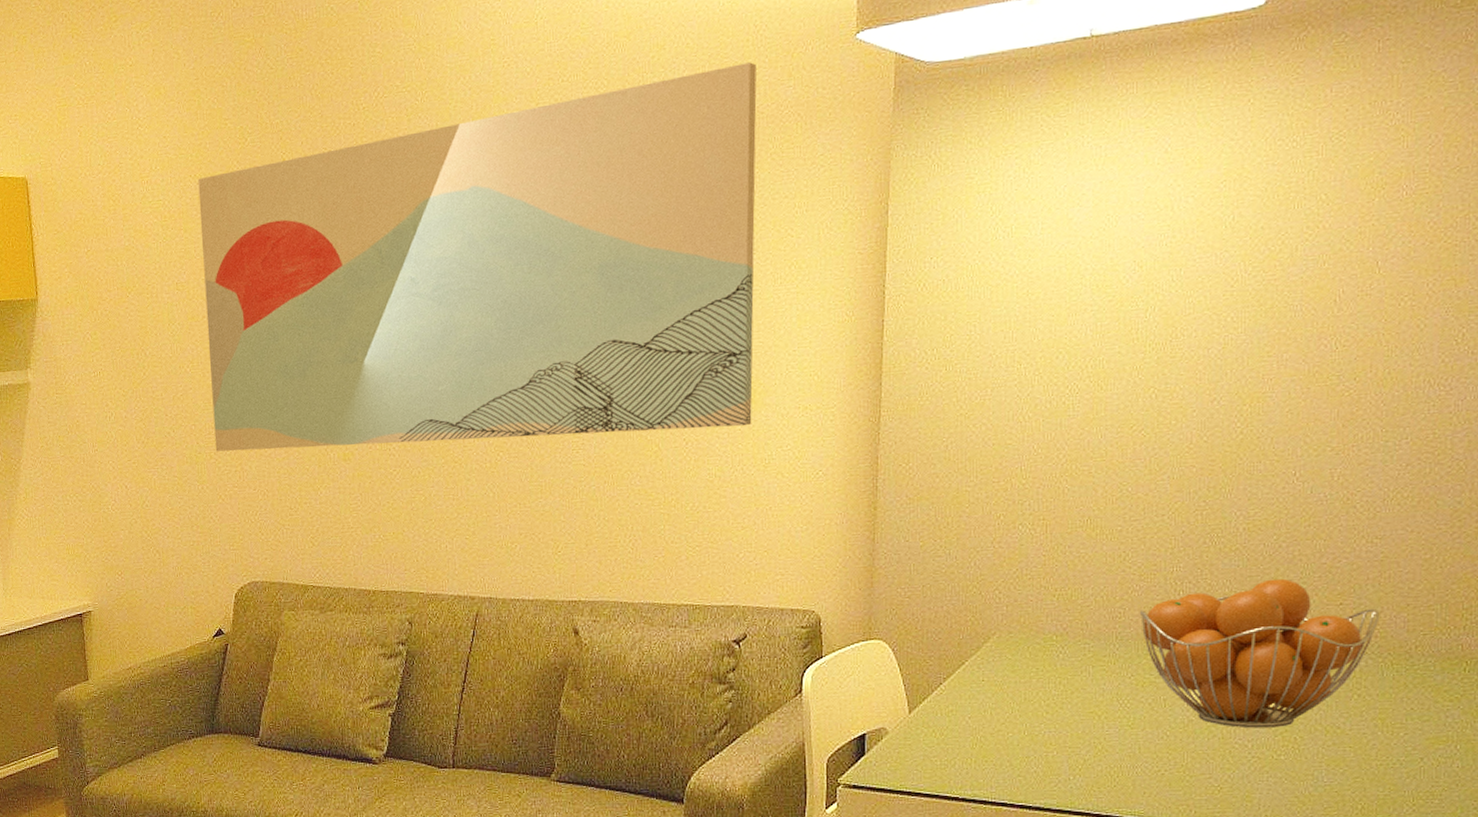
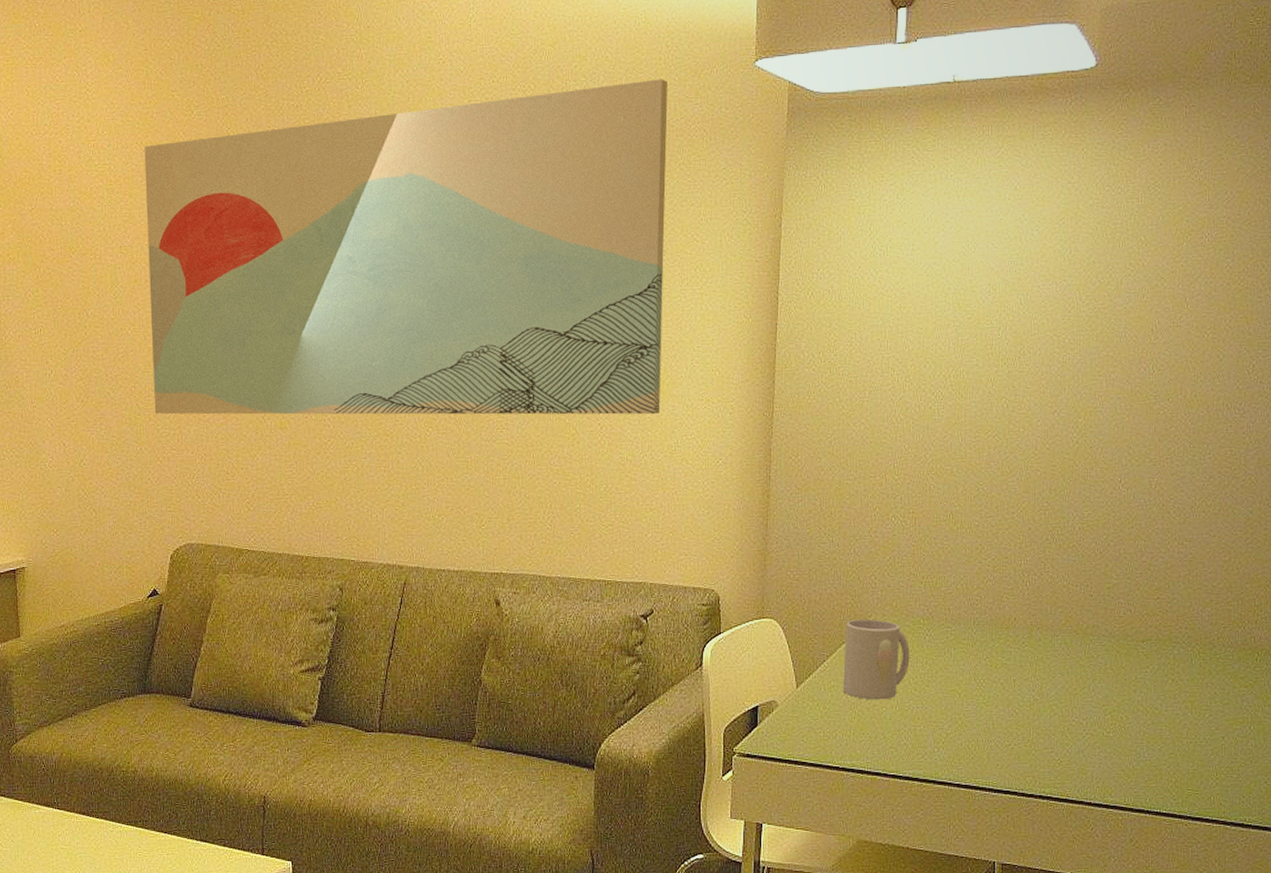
mug: none [963,637,1040,725] -> present [843,619,910,700]
fruit basket: present [1140,578,1380,728] -> none [994,574,1189,708]

